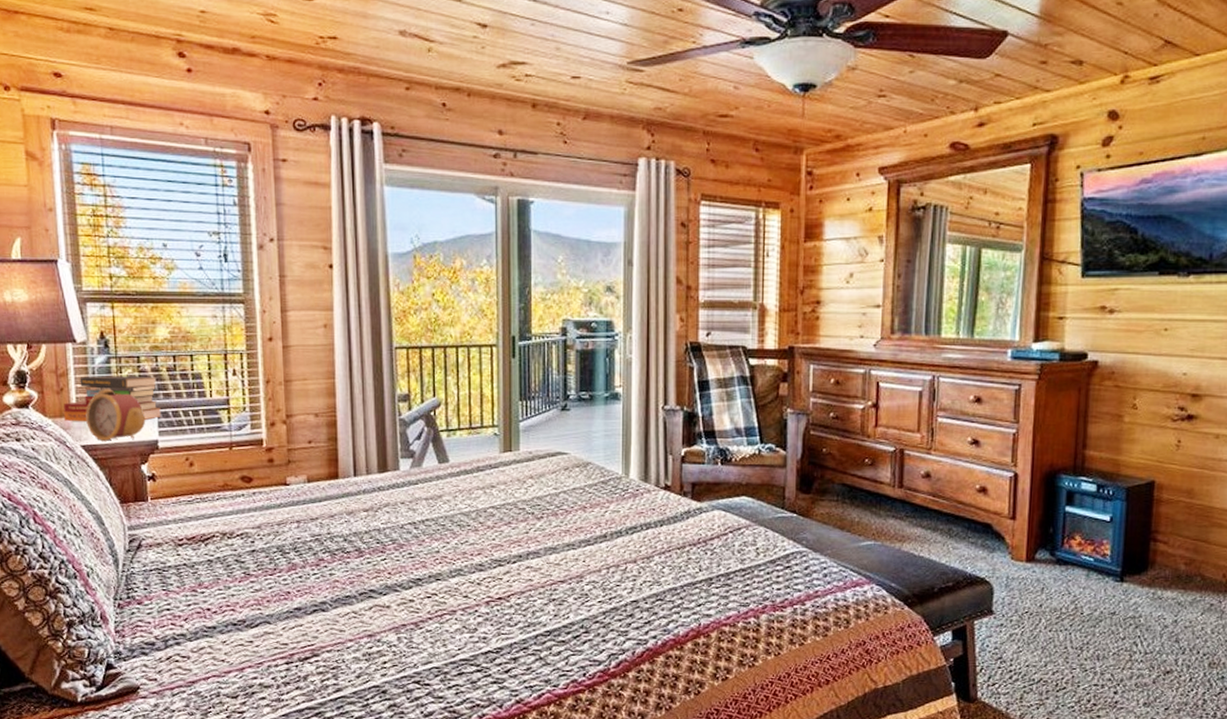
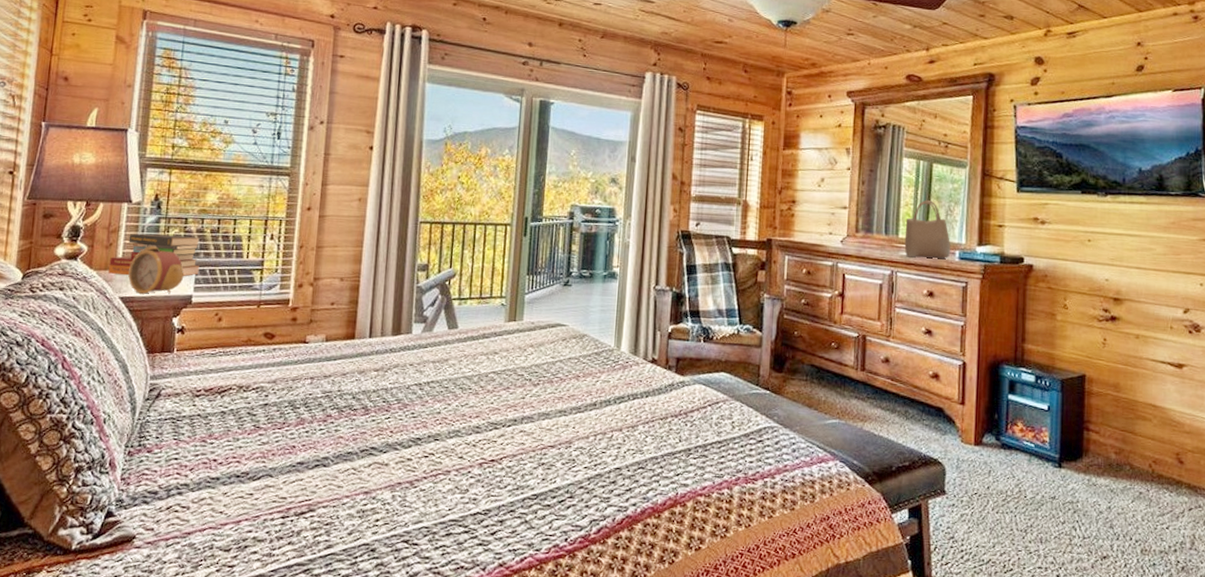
handbag: none [947,293,1003,360] -> present [904,200,951,259]

